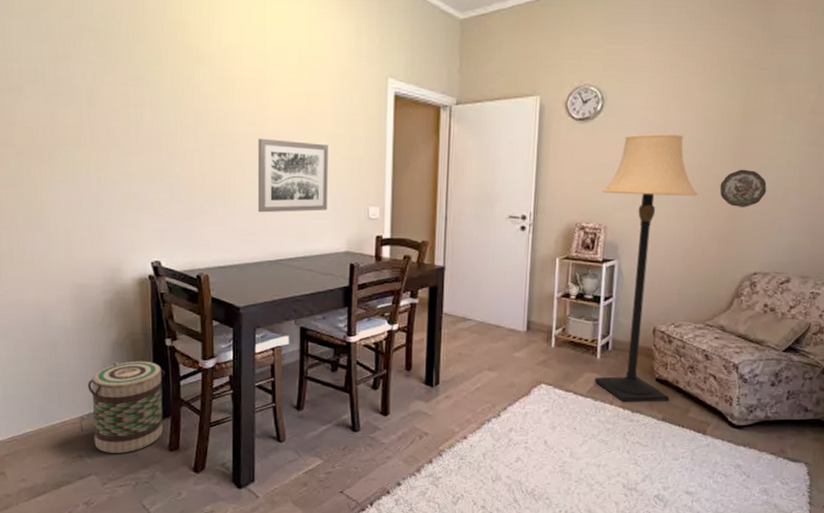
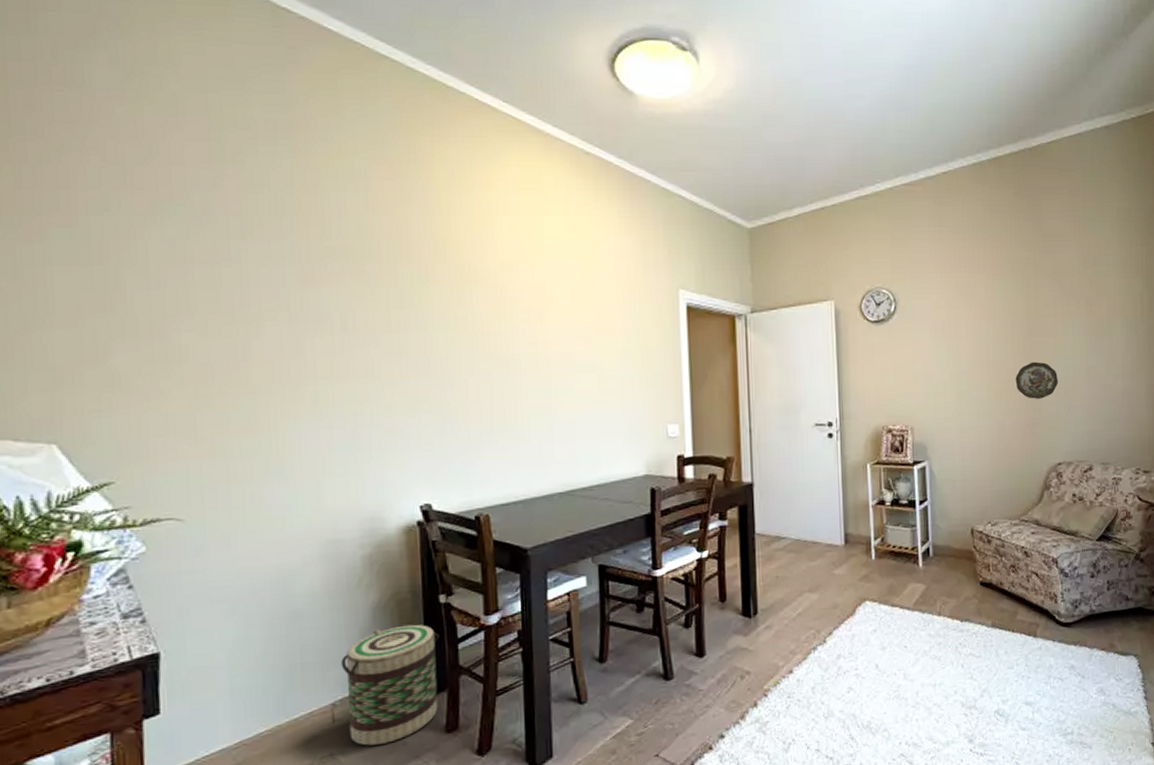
wall art: present [257,138,328,213] -> none [541,358,622,440]
lamp: present [594,133,699,403] -> none [905,331,997,612]

